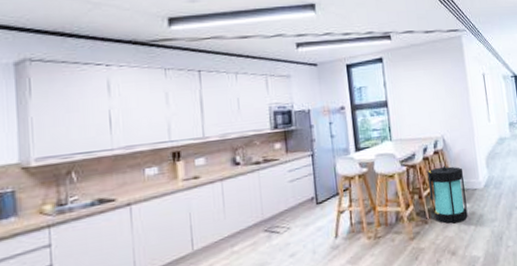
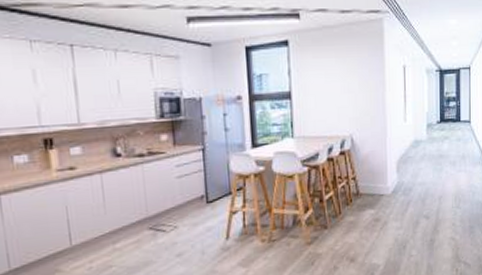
lantern: present [427,166,468,224] -> none [330,168,371,230]

